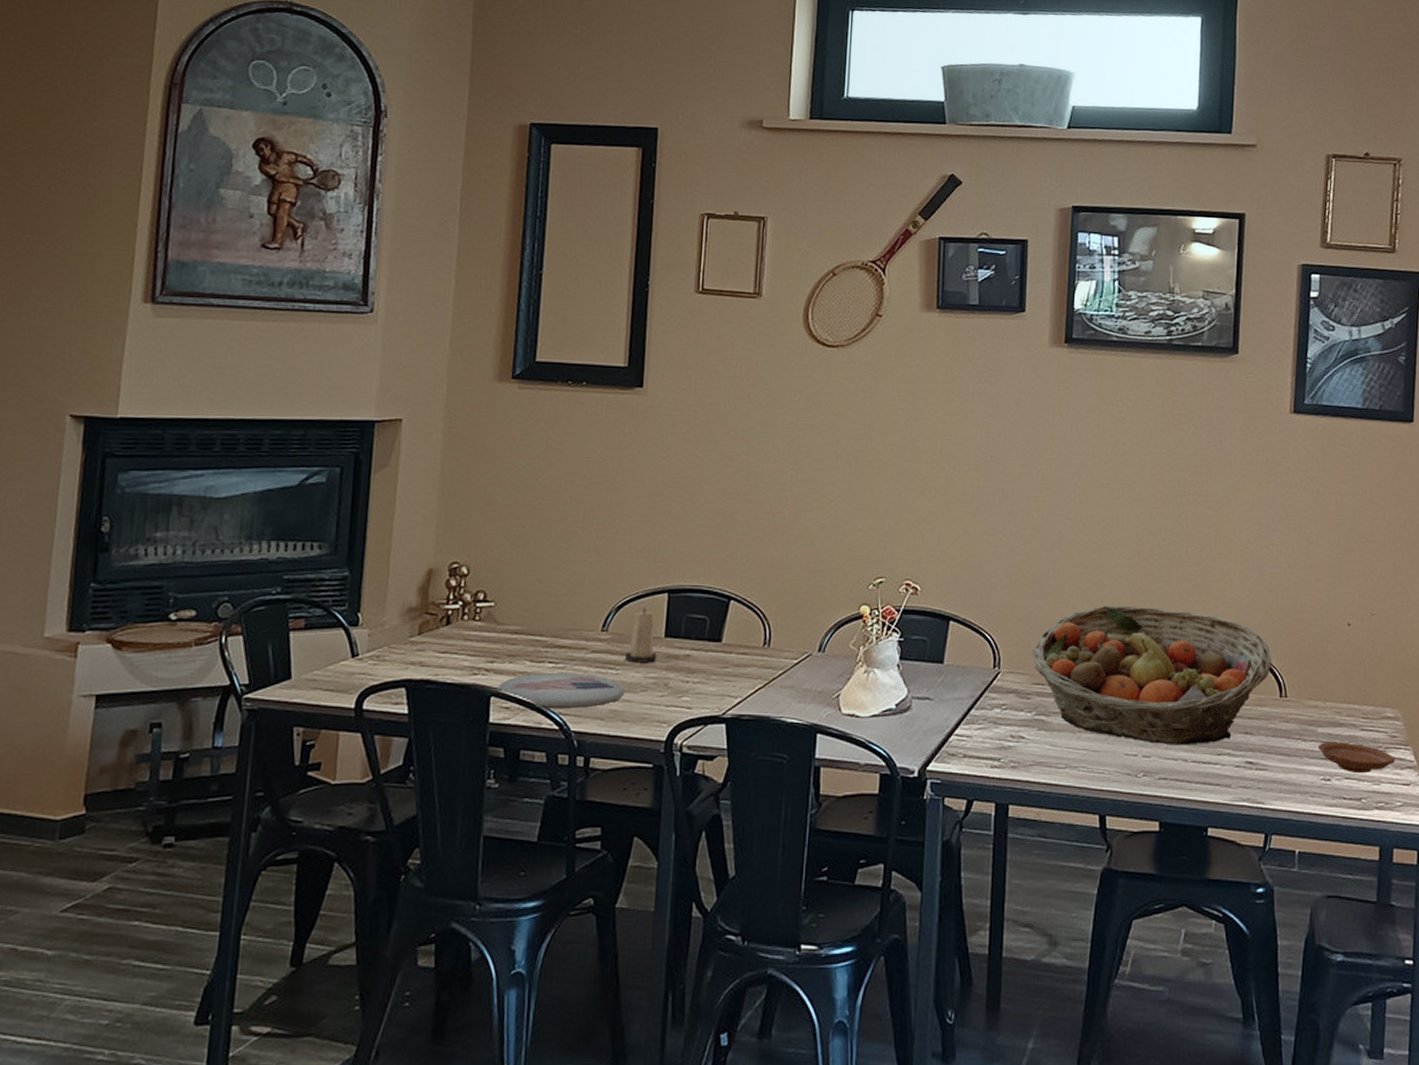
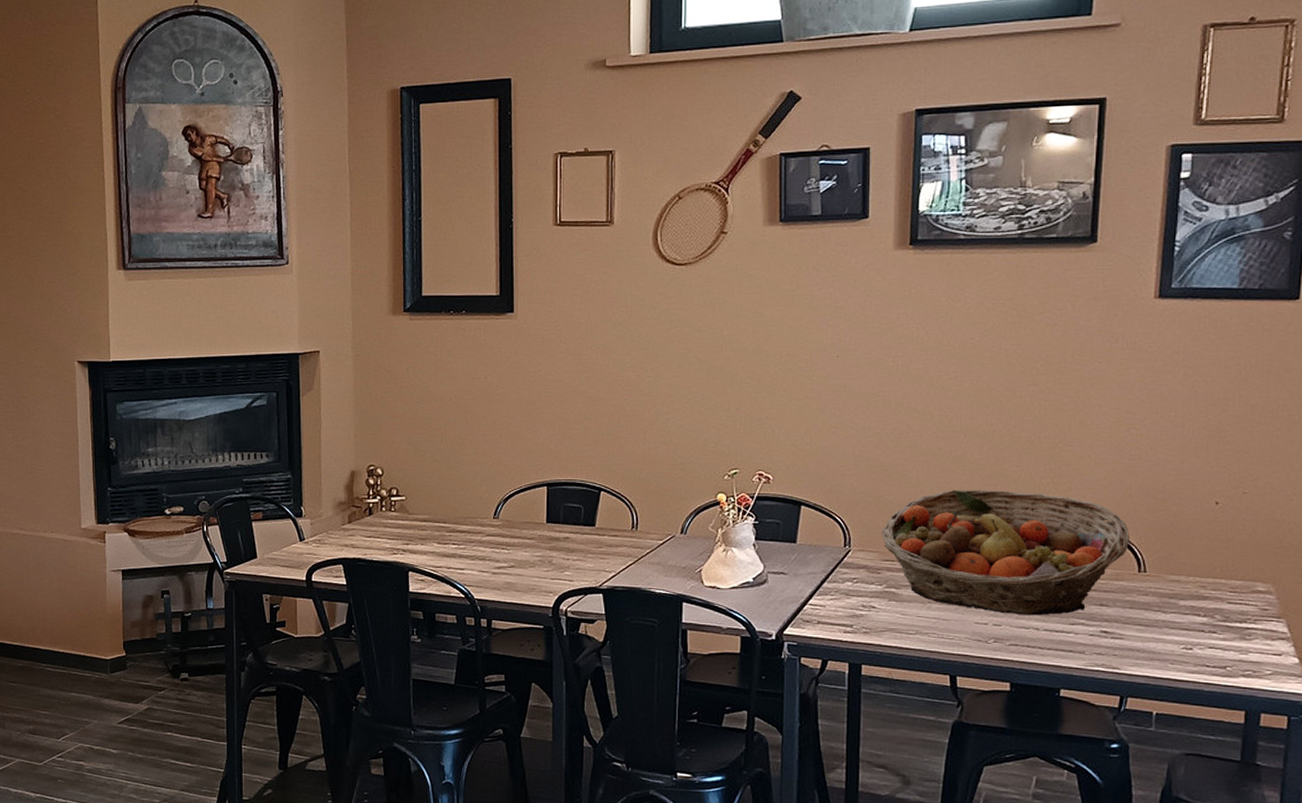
plate: present [496,672,625,708] -> none [412,552,516,581]
candle: present [624,607,658,663] -> none [514,498,542,544]
plate: present [1318,741,1396,773] -> none [1179,613,1266,643]

